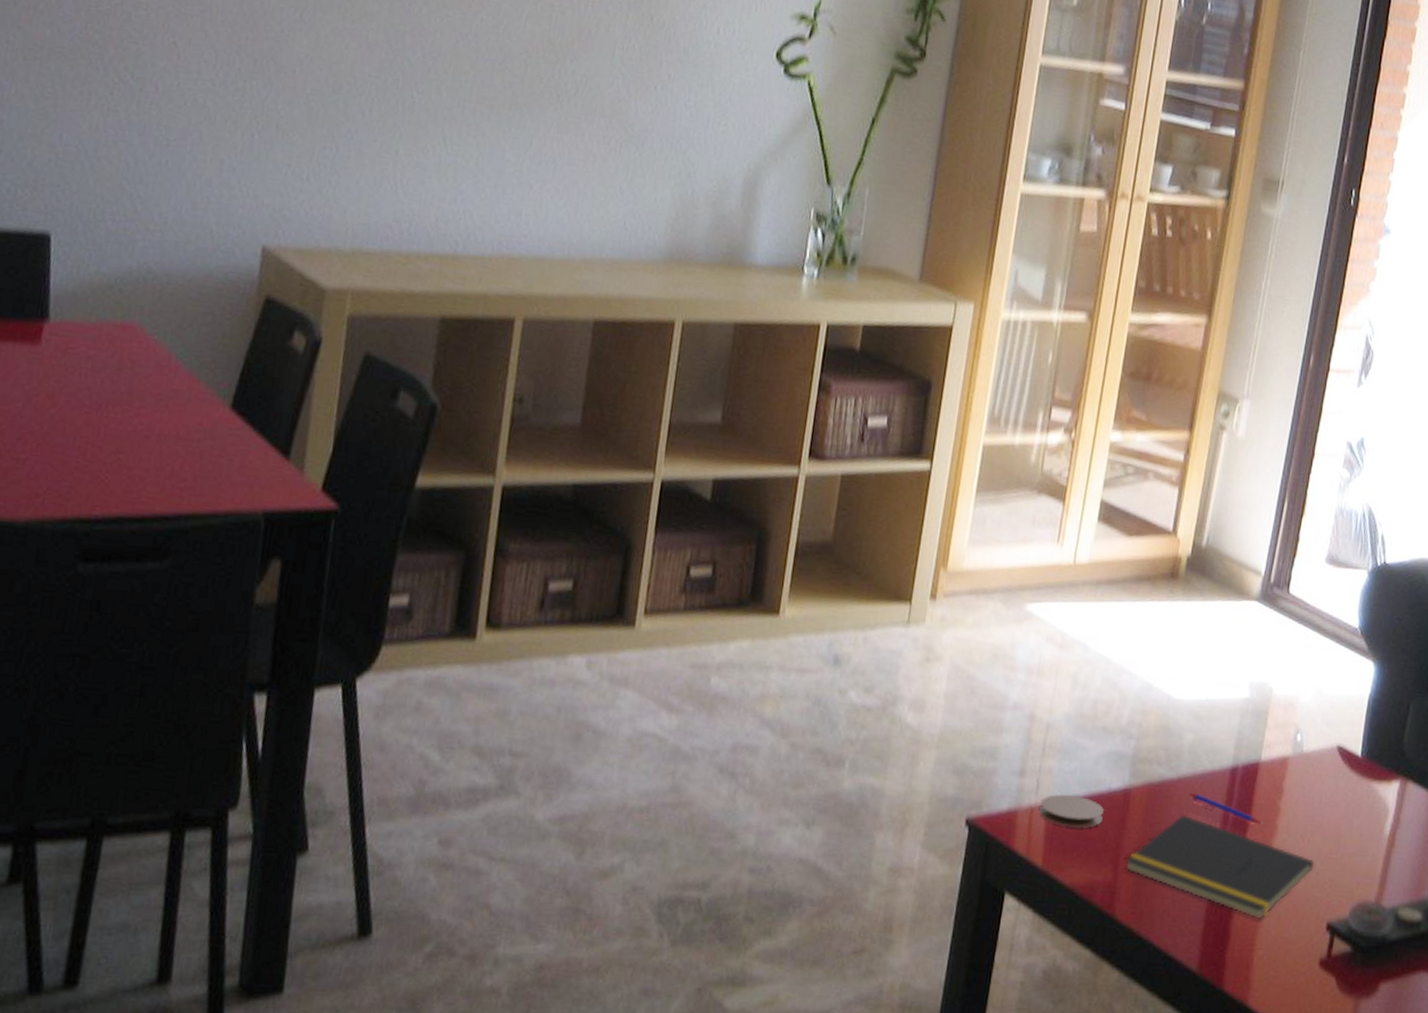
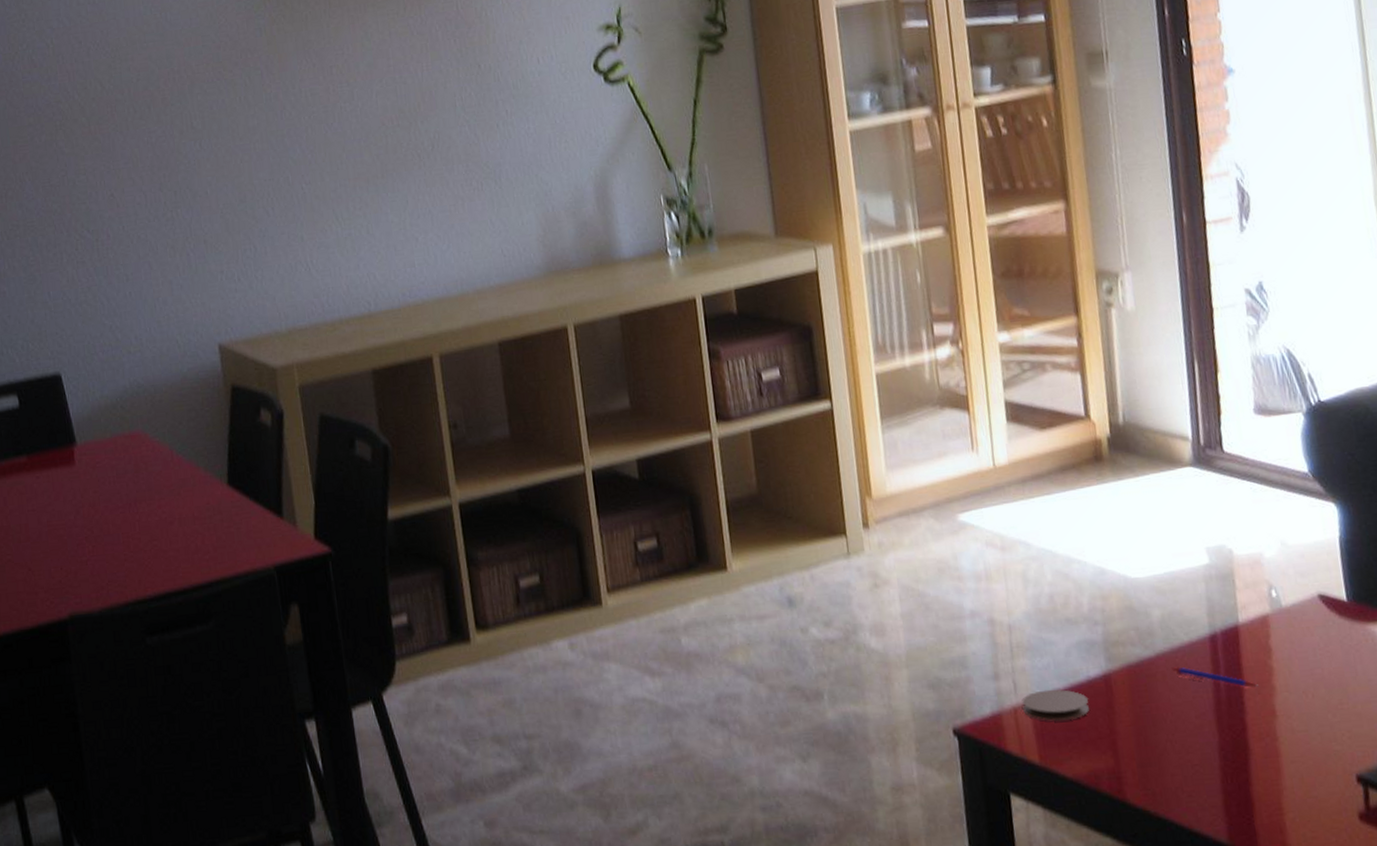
notepad: present [1125,814,1315,920] -> none [1124,689,1326,783]

